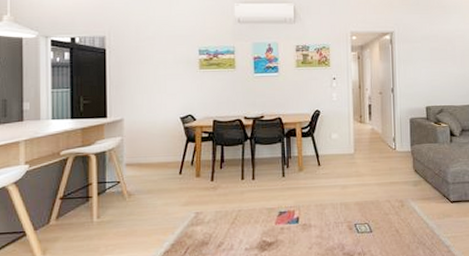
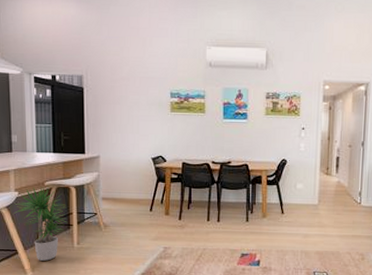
potted plant: none [23,156,87,241] -> present [13,186,68,261]

